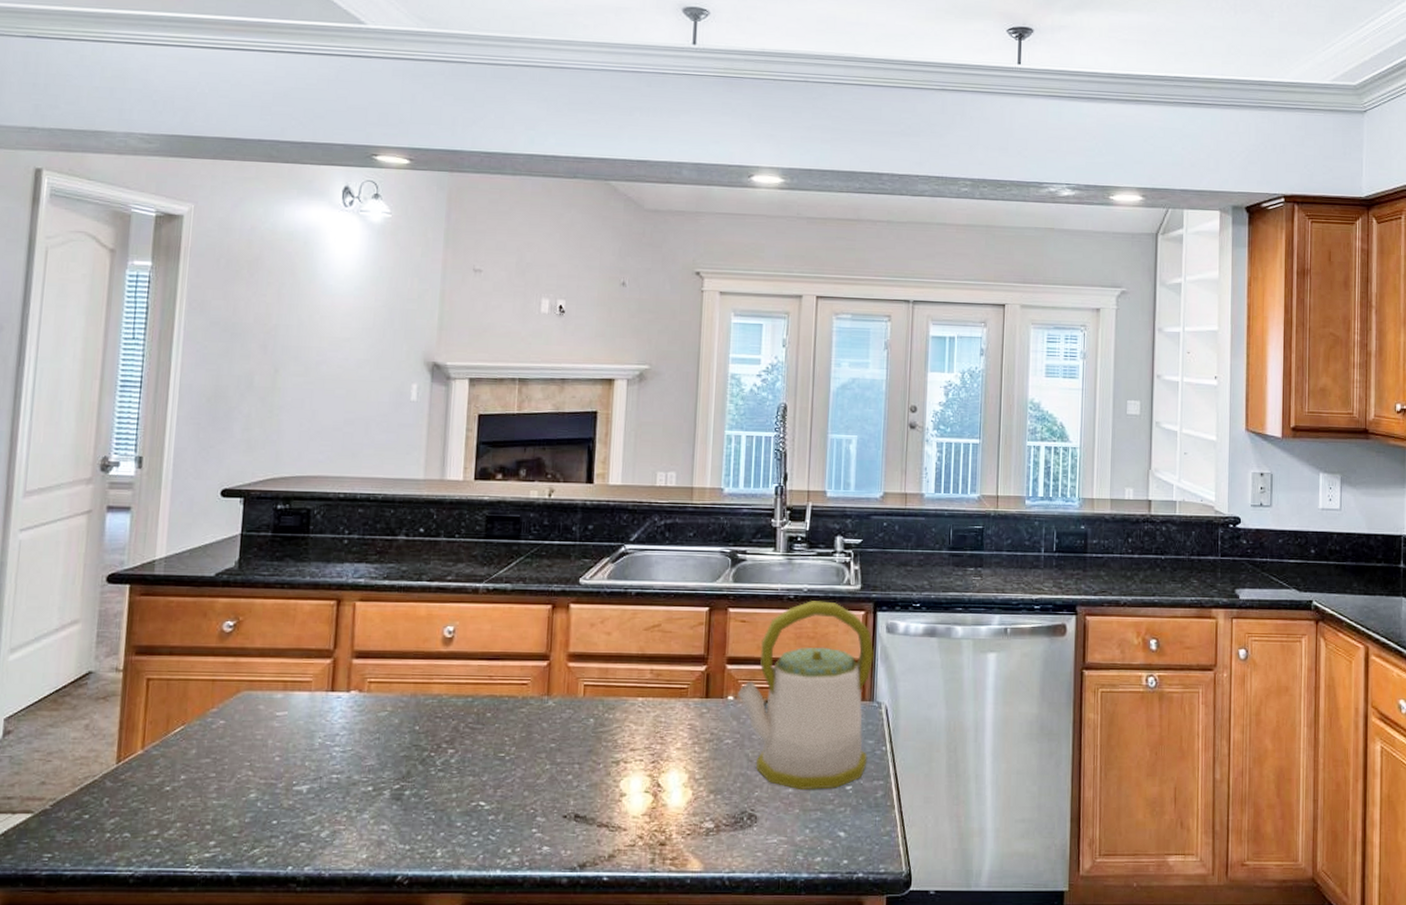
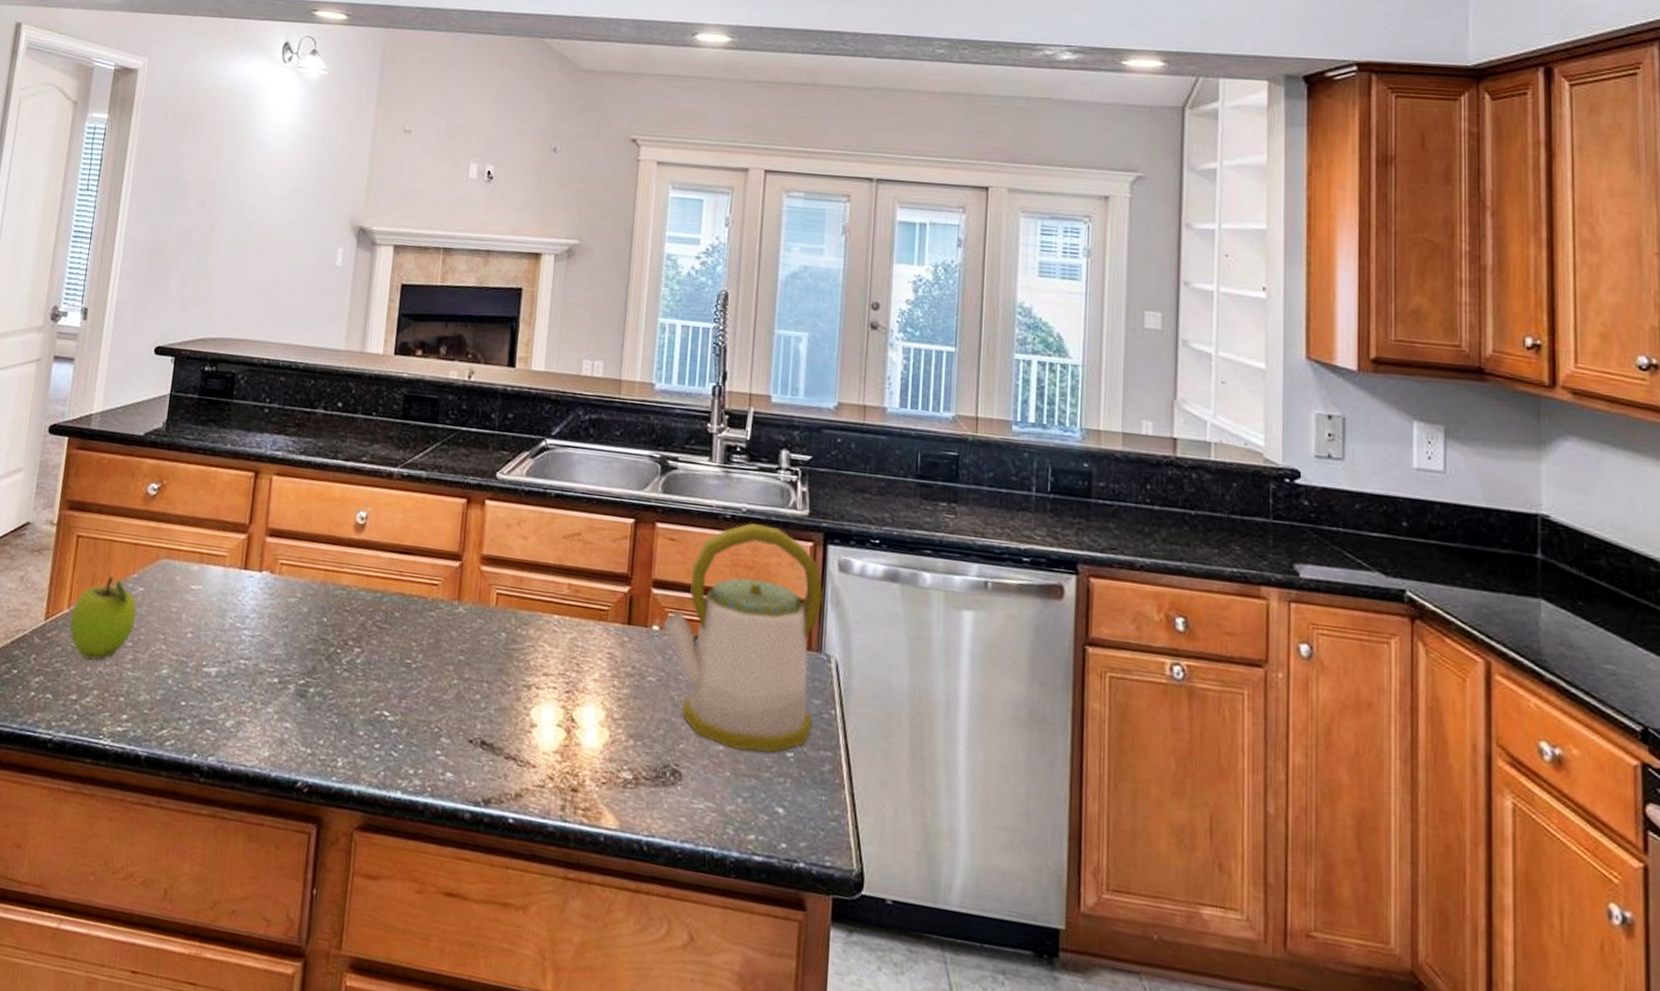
fruit: none [144,714,218,794] -> present [69,576,137,661]

